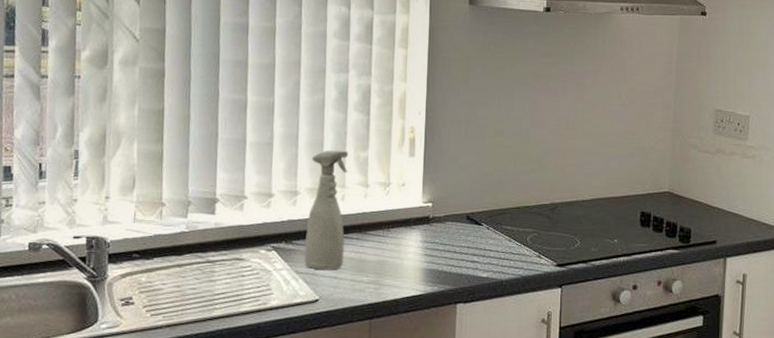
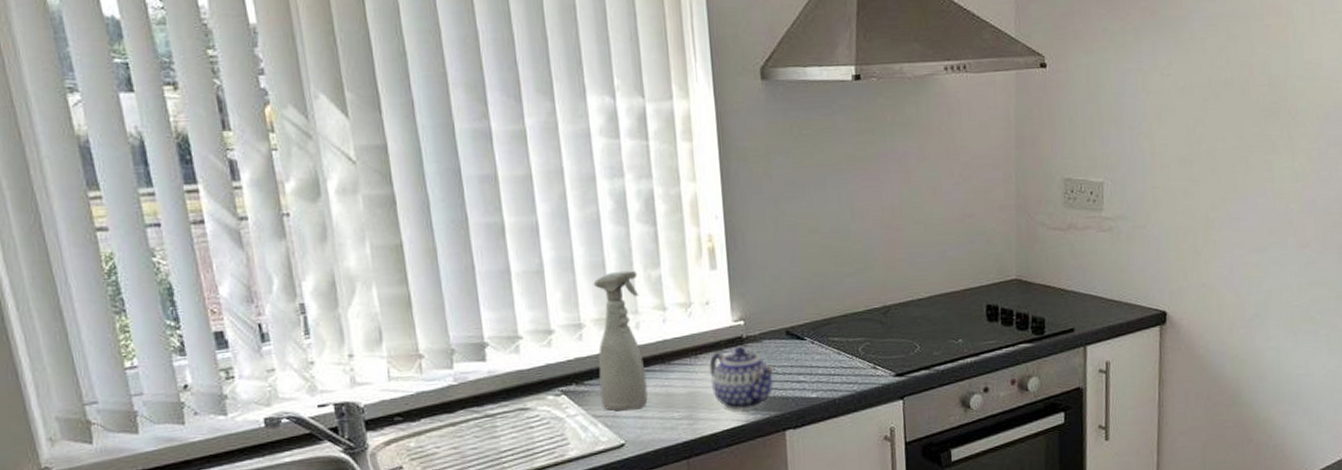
teapot: none [398,226,454,282] -> present [709,347,775,411]

